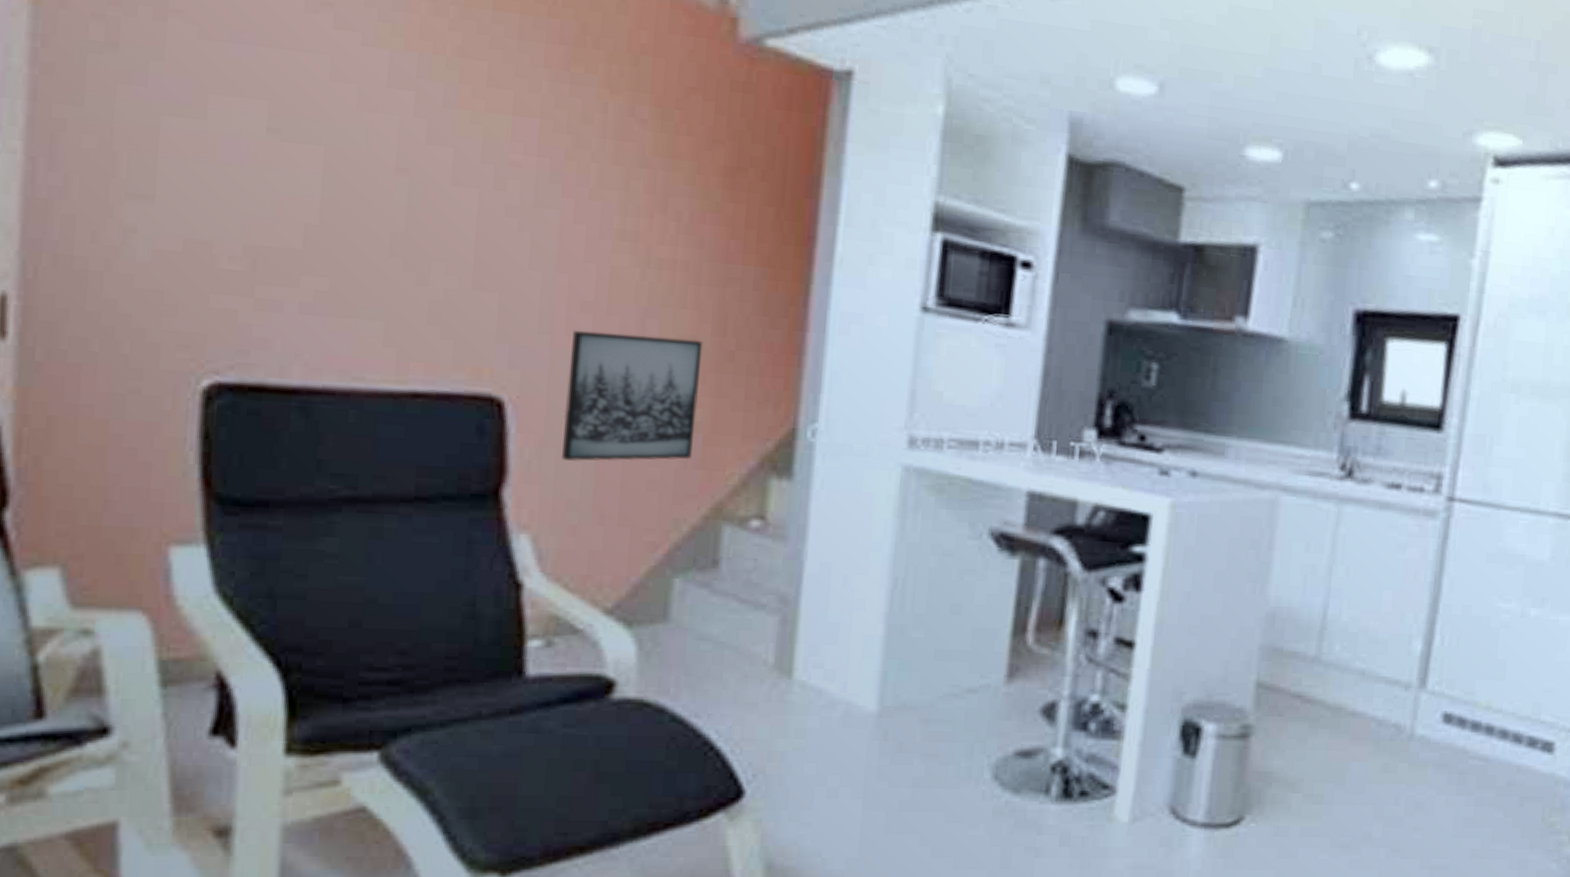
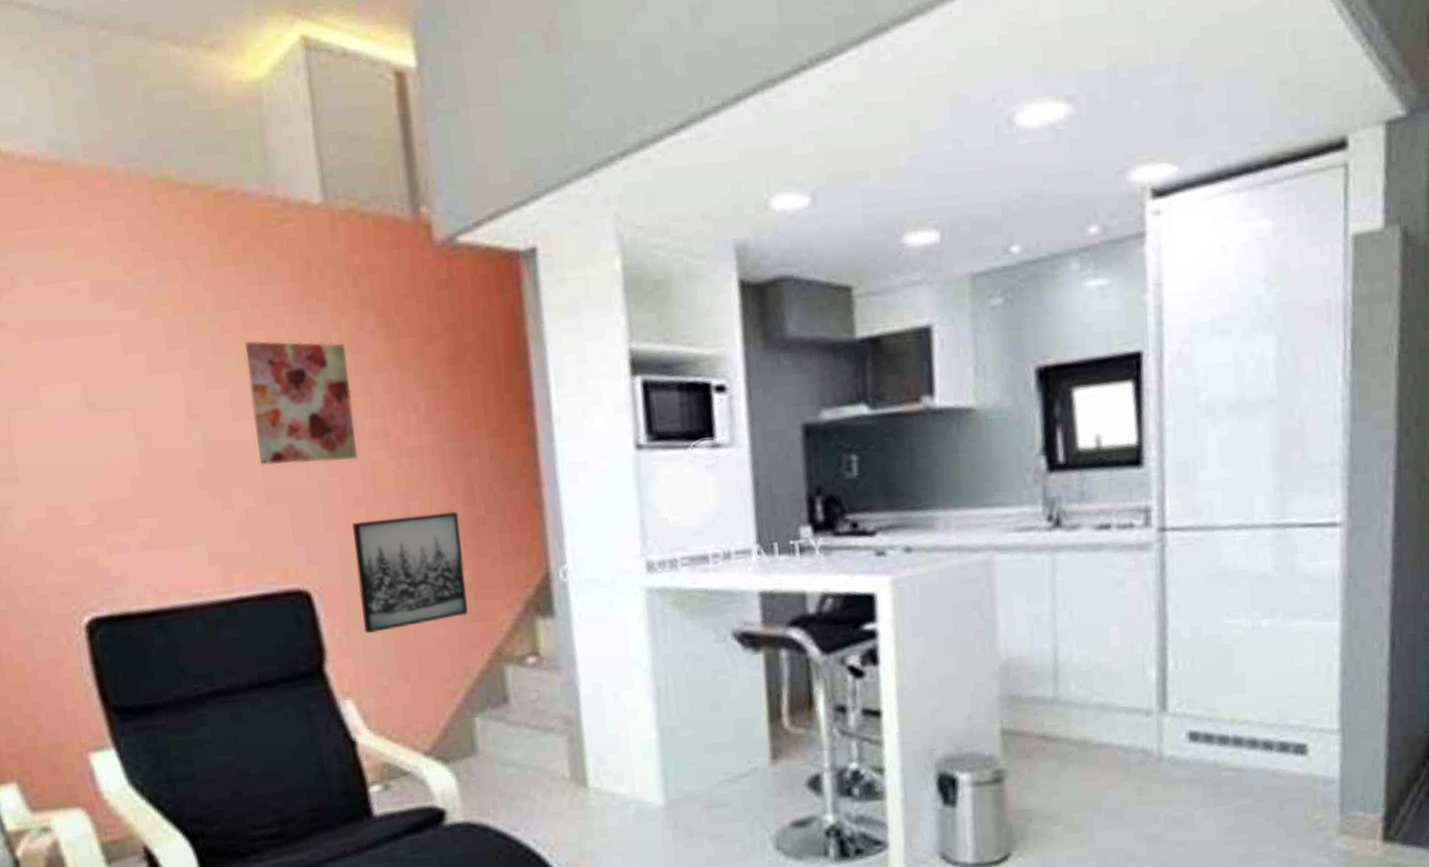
wall art: none [475,99,609,259] -> present [245,340,357,465]

